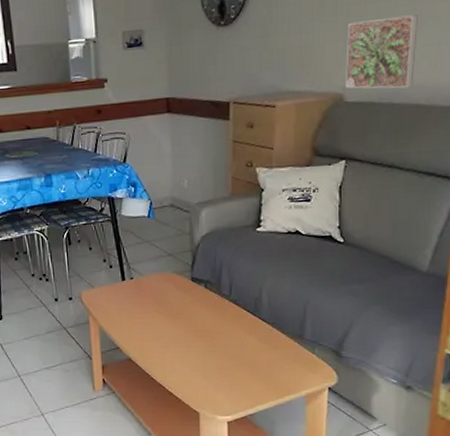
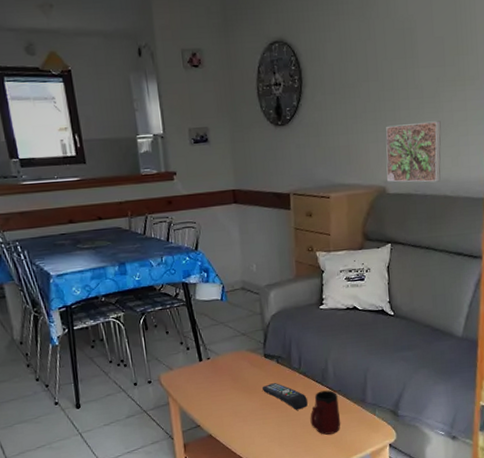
remote control: none [188,309,237,341] -> present [263,383,308,410]
mug: none [238,321,274,370] -> present [310,390,341,435]

